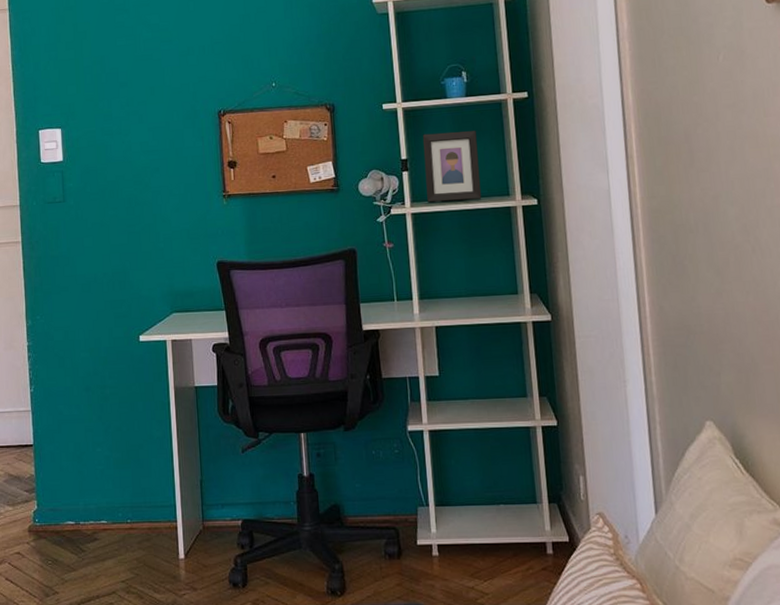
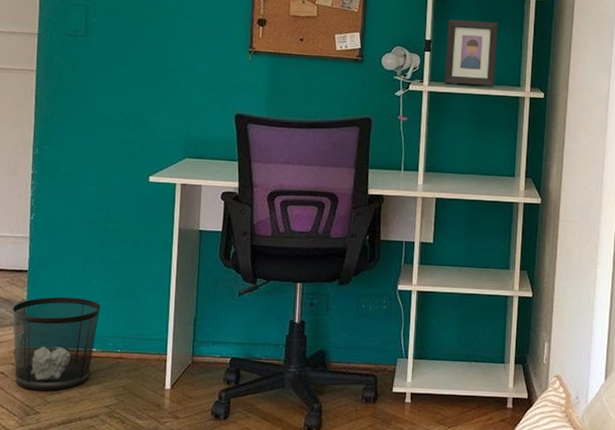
waste bin: none [22,468,107,570] -> present [12,296,101,391]

